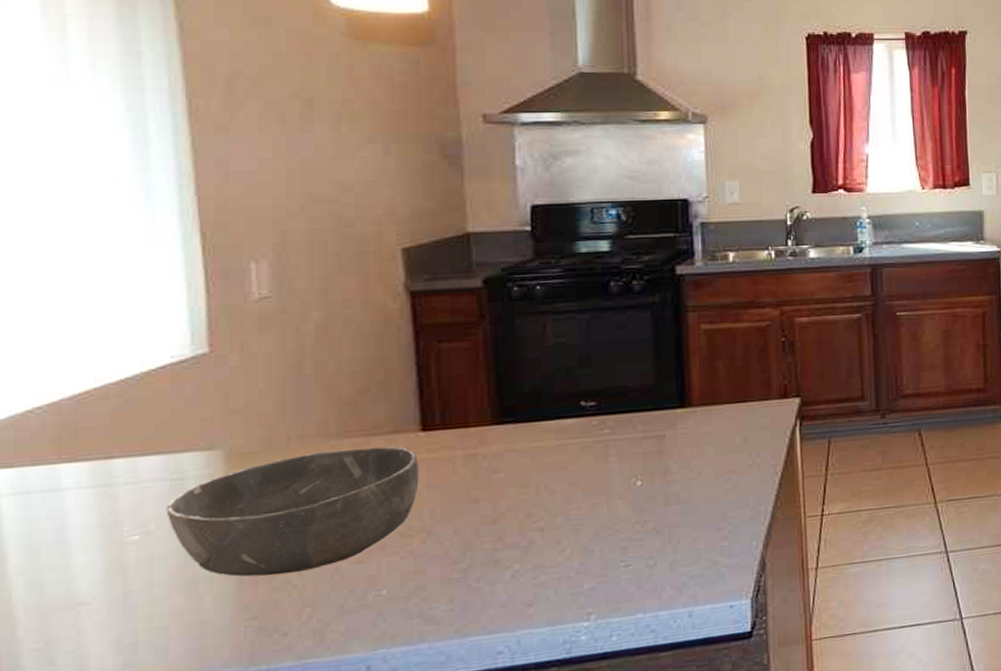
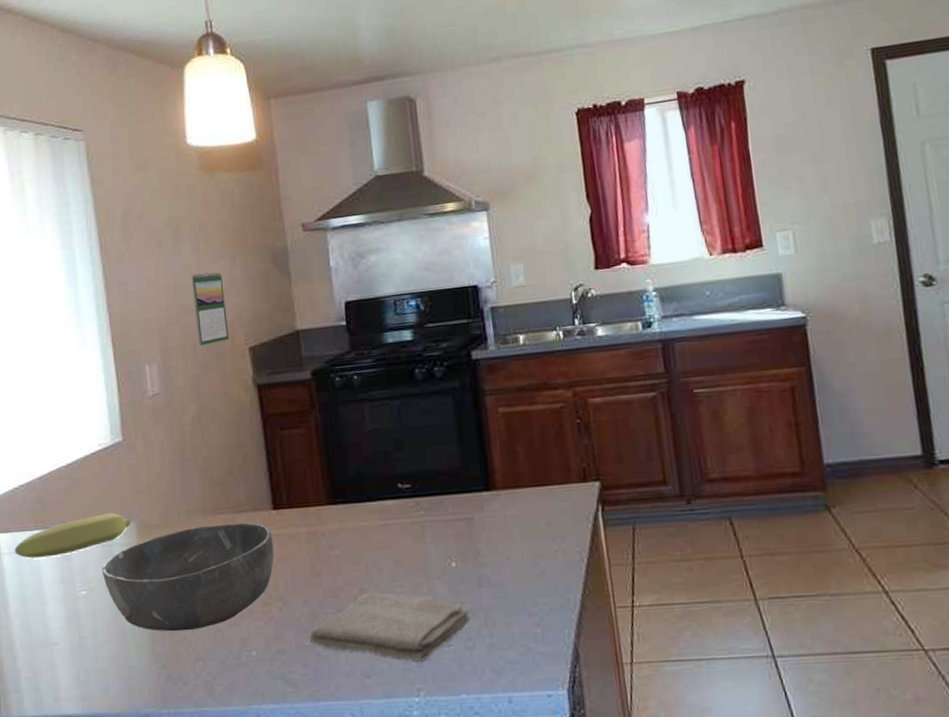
banana: none [22,439,216,500] -> present [15,513,131,559]
calendar: none [326,158,376,244] -> present [191,272,230,347]
washcloth: none [459,515,653,585] -> present [309,591,471,662]

